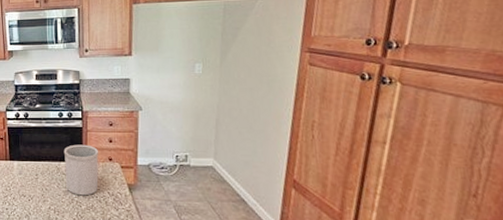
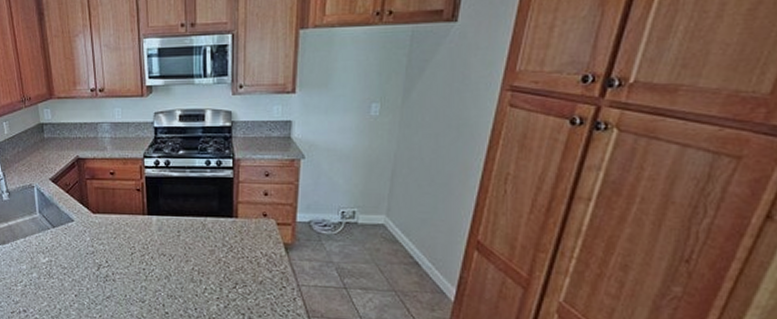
utensil holder: present [63,144,99,196] -> none [210,197,252,256]

